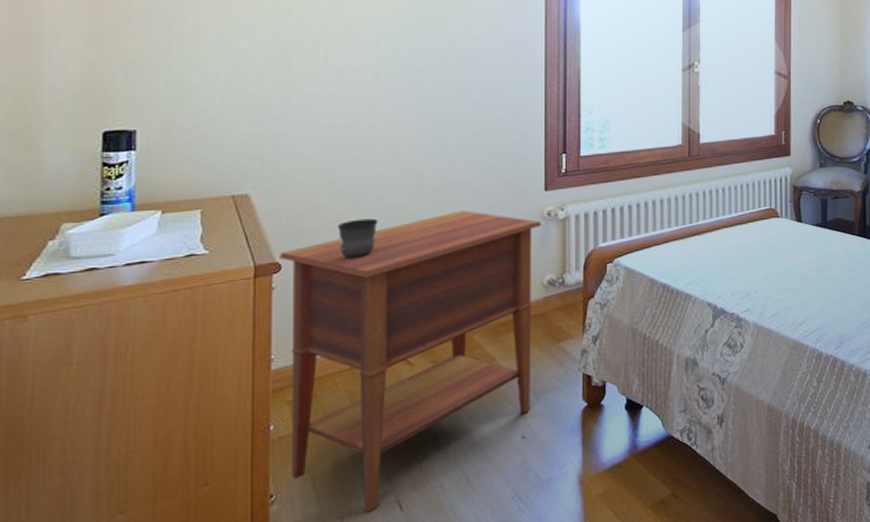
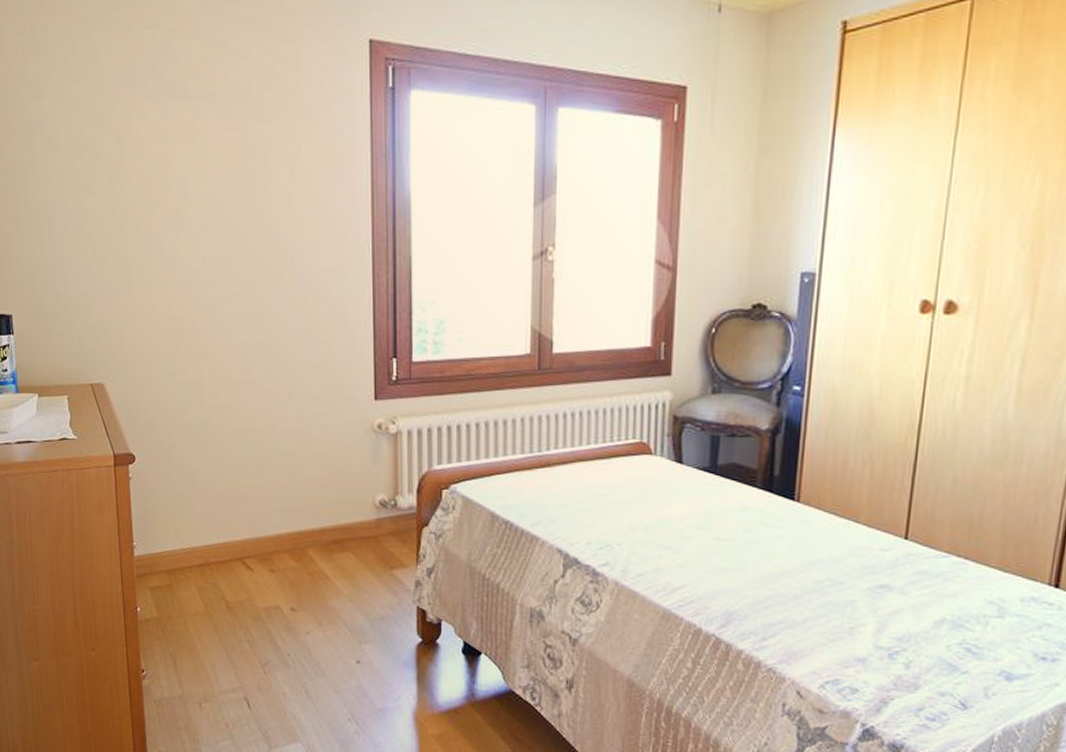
nightstand: present [279,210,542,512] -> none [132,415,373,704]
mug: present [338,218,378,259] -> none [180,416,215,457]

